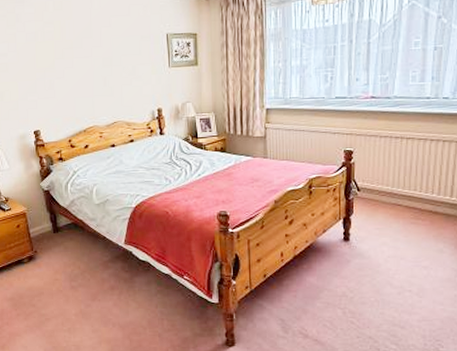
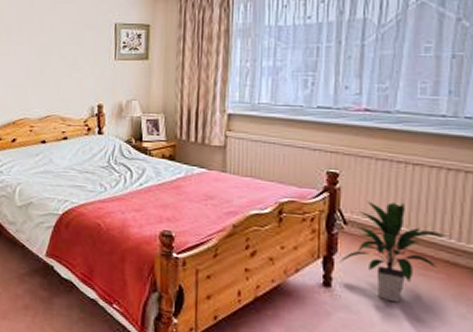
indoor plant: none [355,170,431,247] -> present [339,201,448,303]

